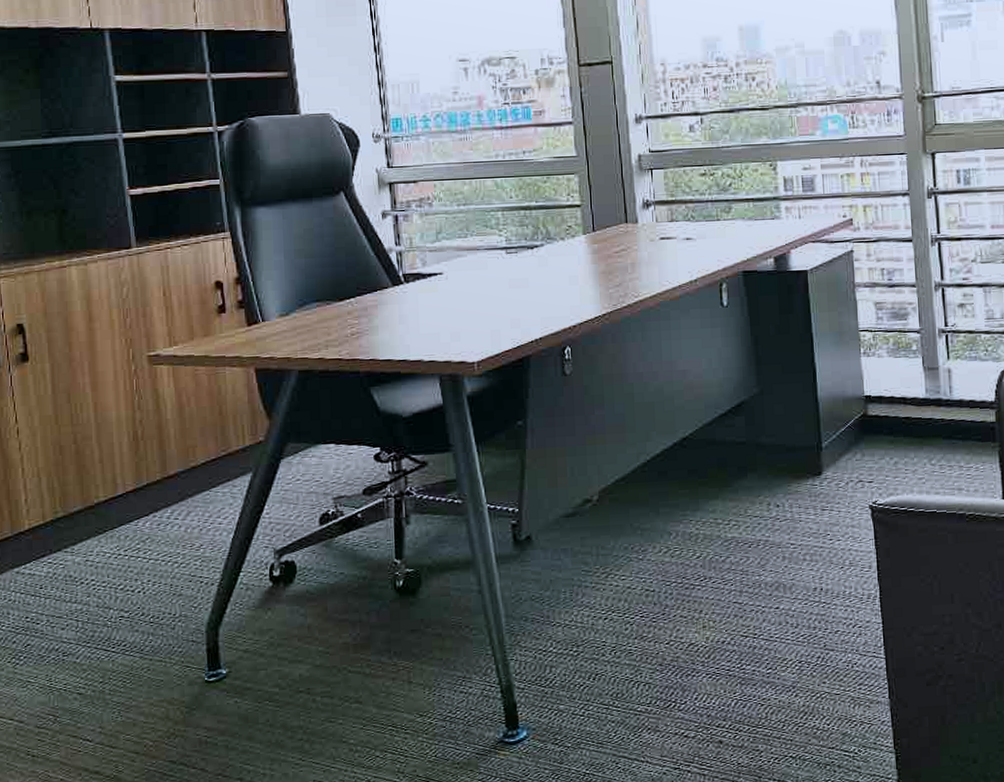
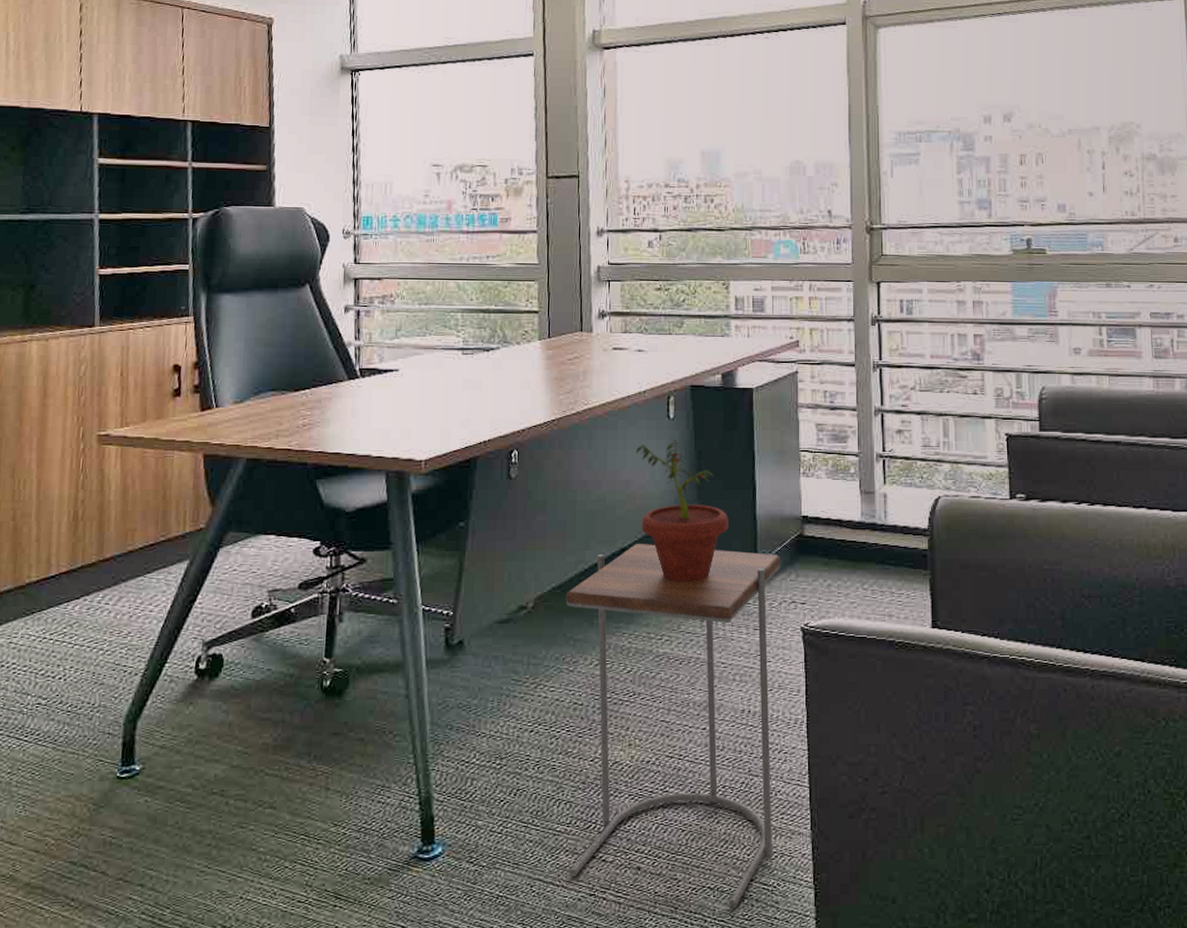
side table: none [630,431,852,775] -> present [565,543,781,909]
potted plant: none [690,326,790,468] -> present [635,439,728,582]

